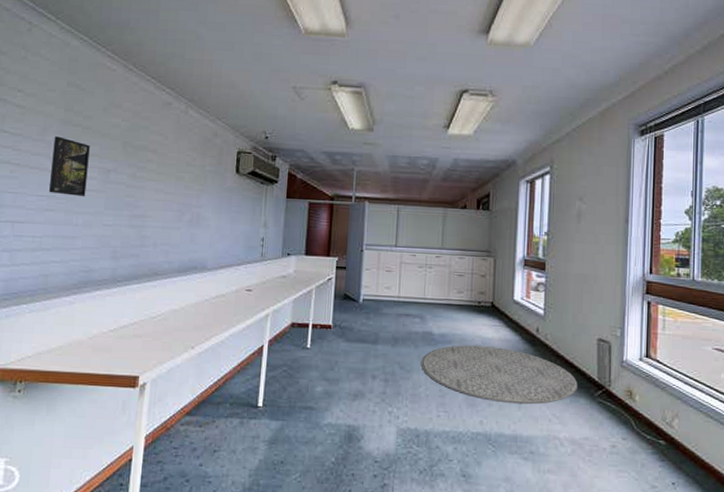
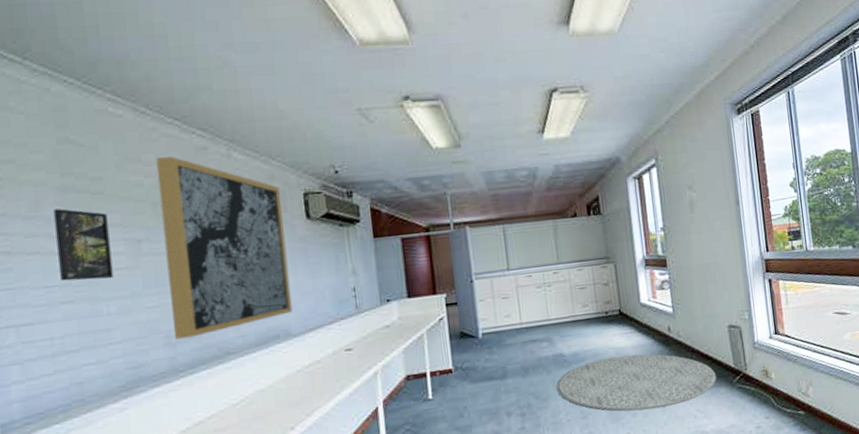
wall art: none [120,107,219,256] -> present [155,157,293,340]

